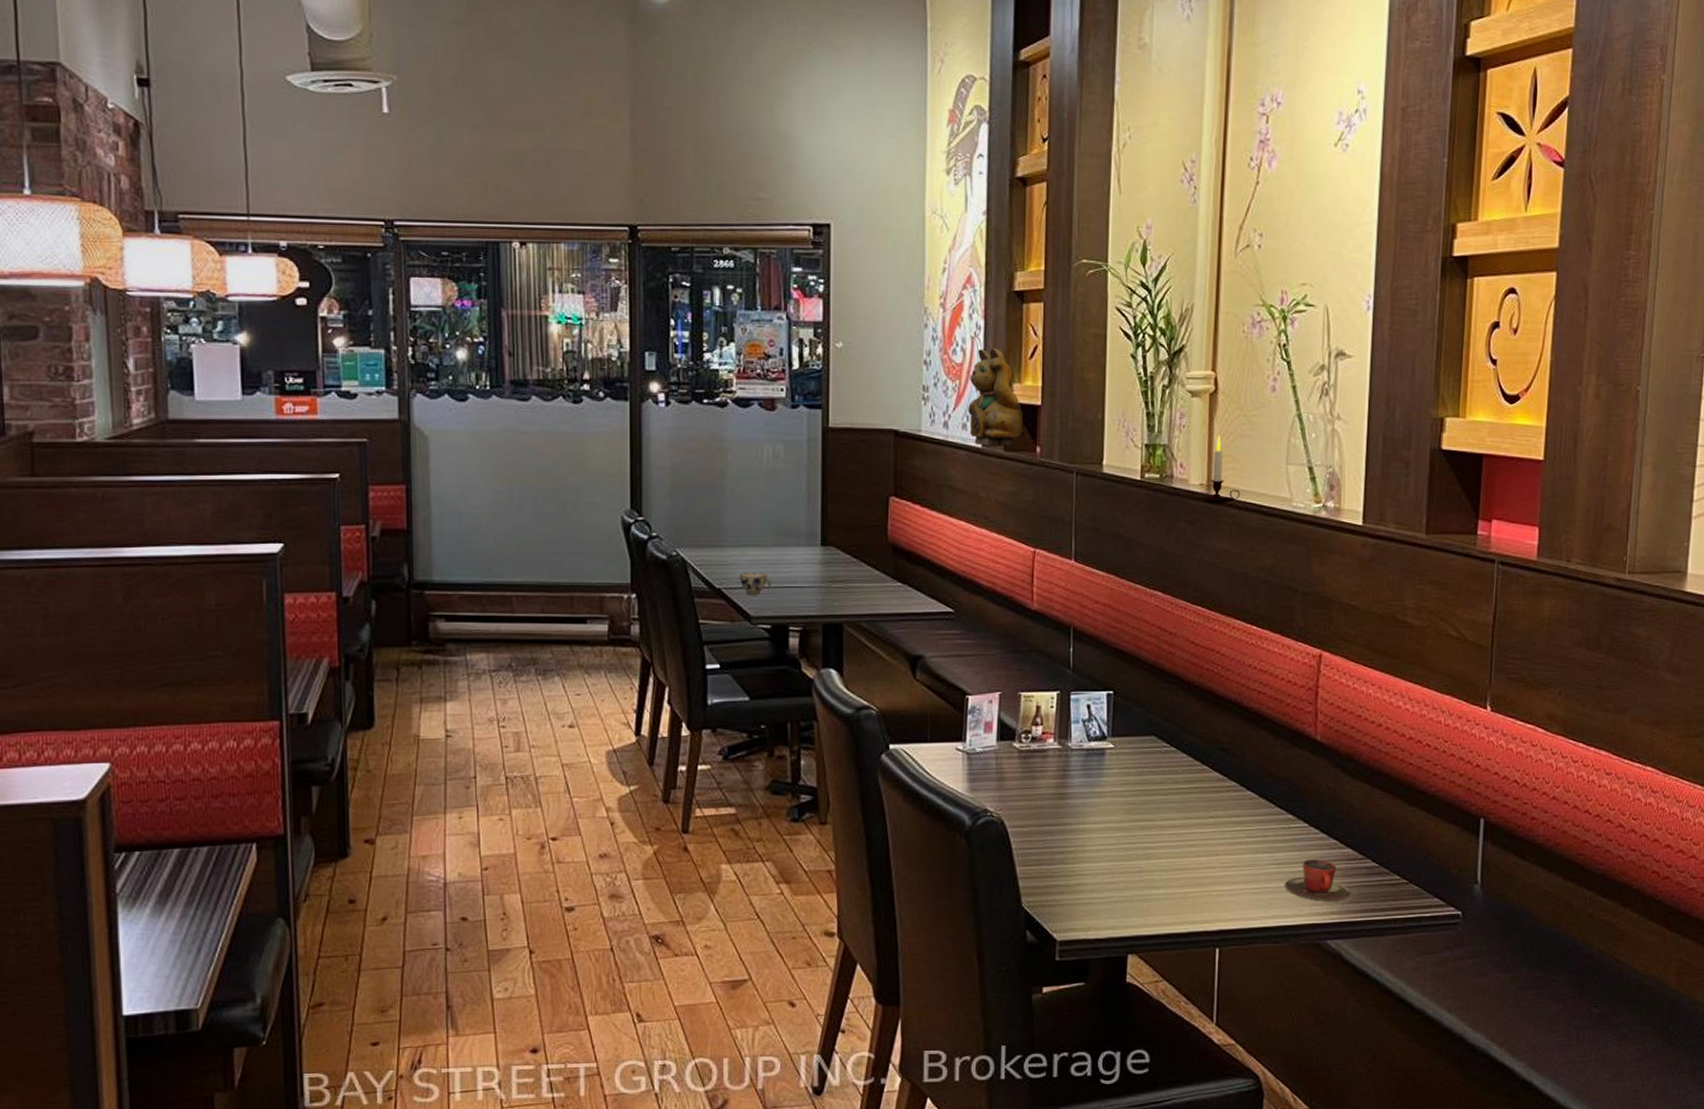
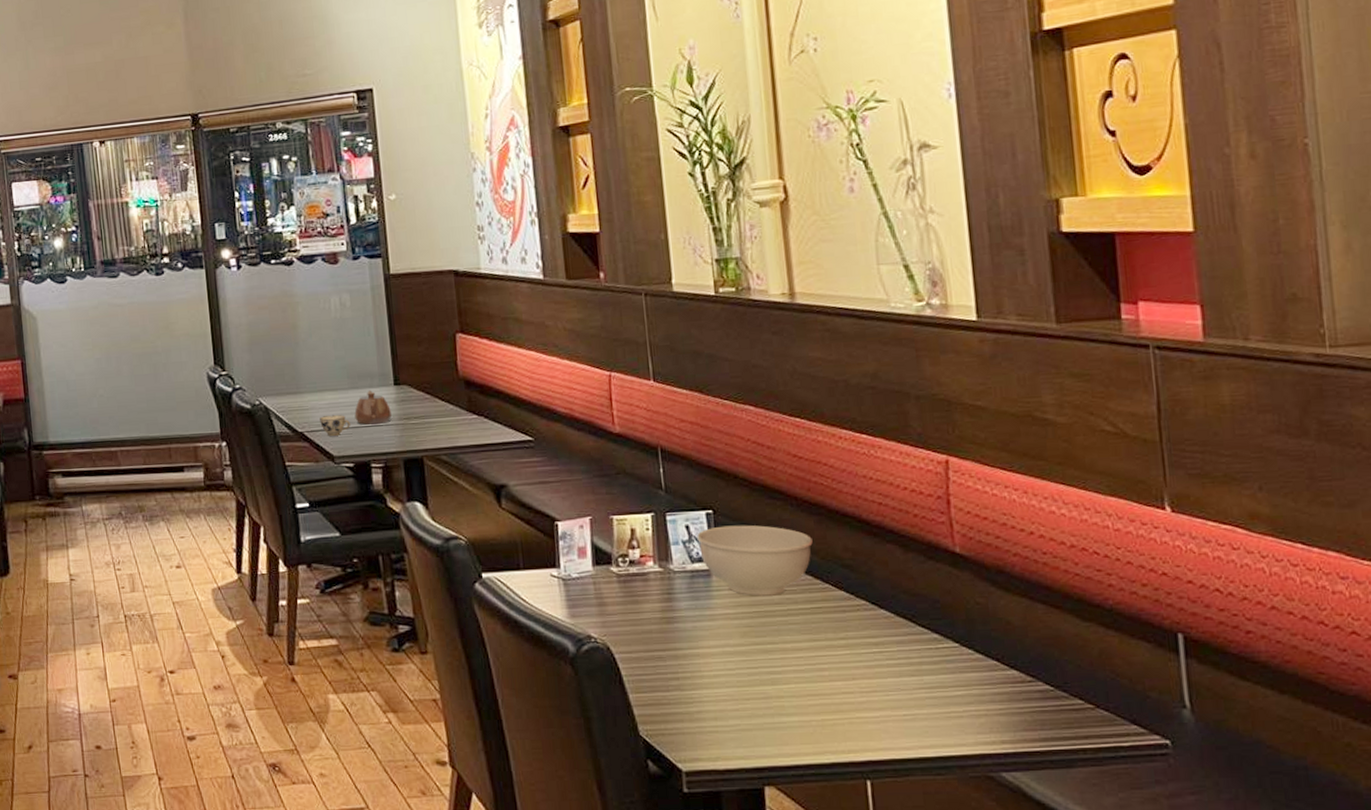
teapot: none [777,549,815,585] -> present [354,390,391,425]
decorative figurine: present [968,348,1024,446] -> none [523,182,584,277]
soup bowl: none [1096,706,1198,775] -> present [697,525,813,596]
candle: present [1201,435,1240,502] -> none [784,242,829,311]
teacup: present [1284,859,1352,901] -> none [938,683,1025,729]

